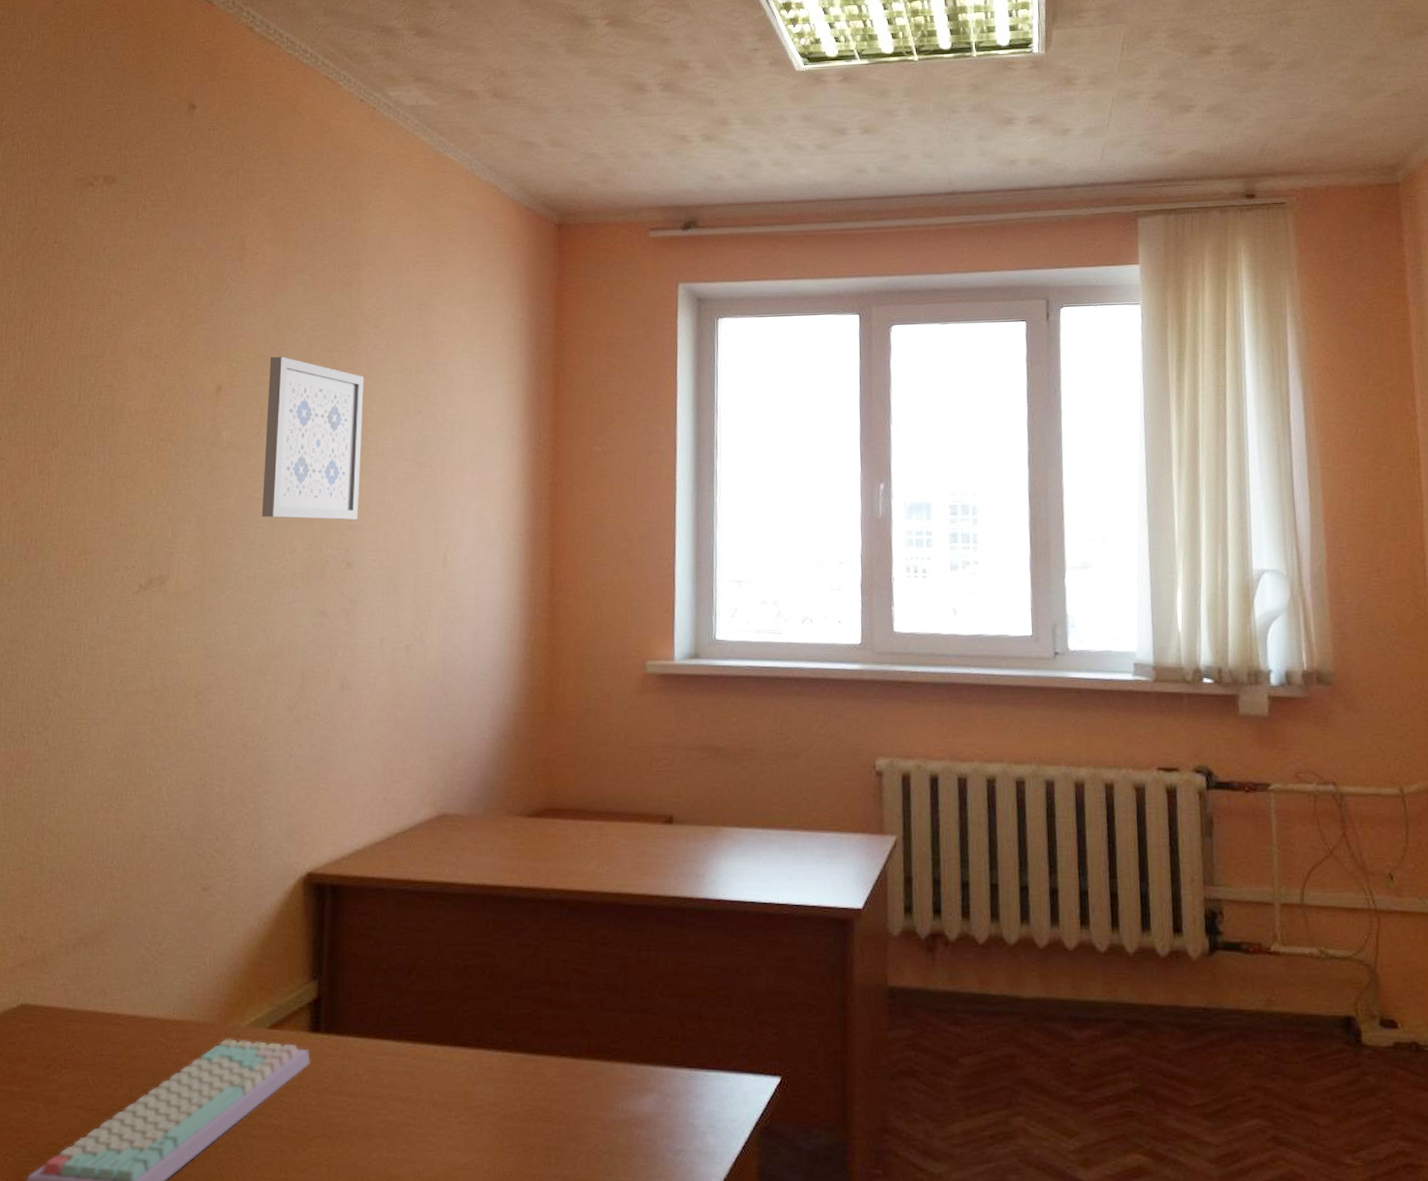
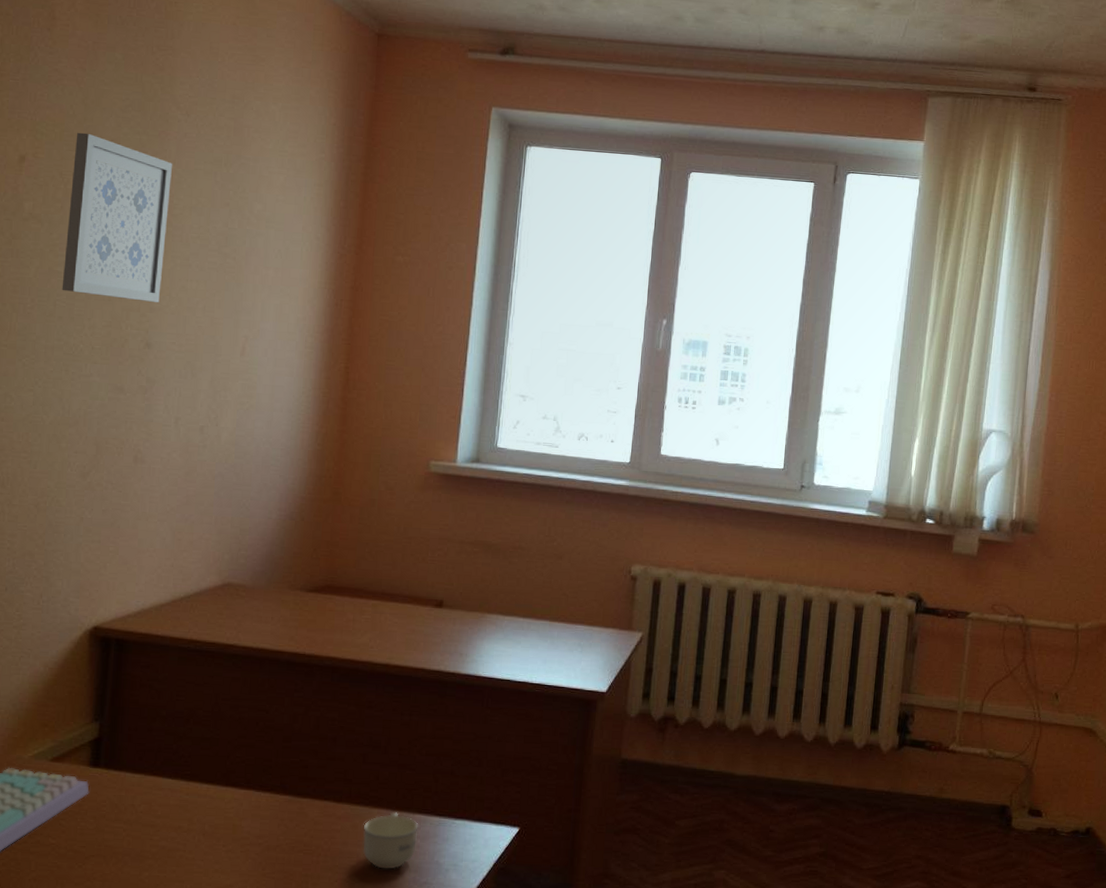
cup: none [606,1066,668,1136] -> present [362,812,419,870]

